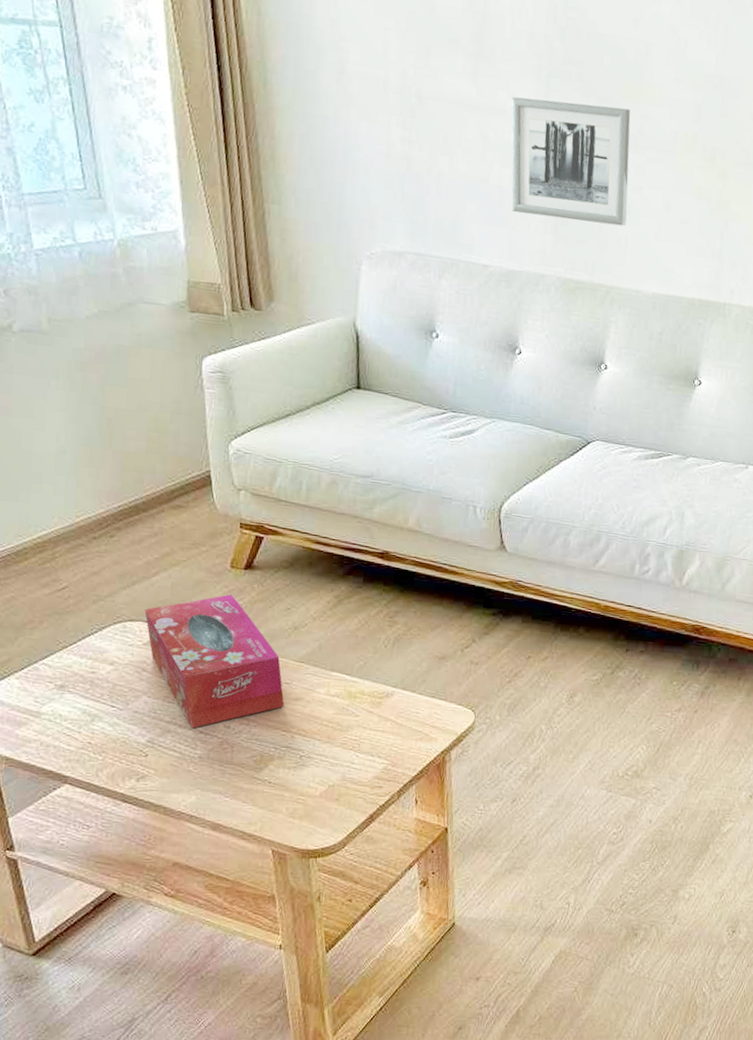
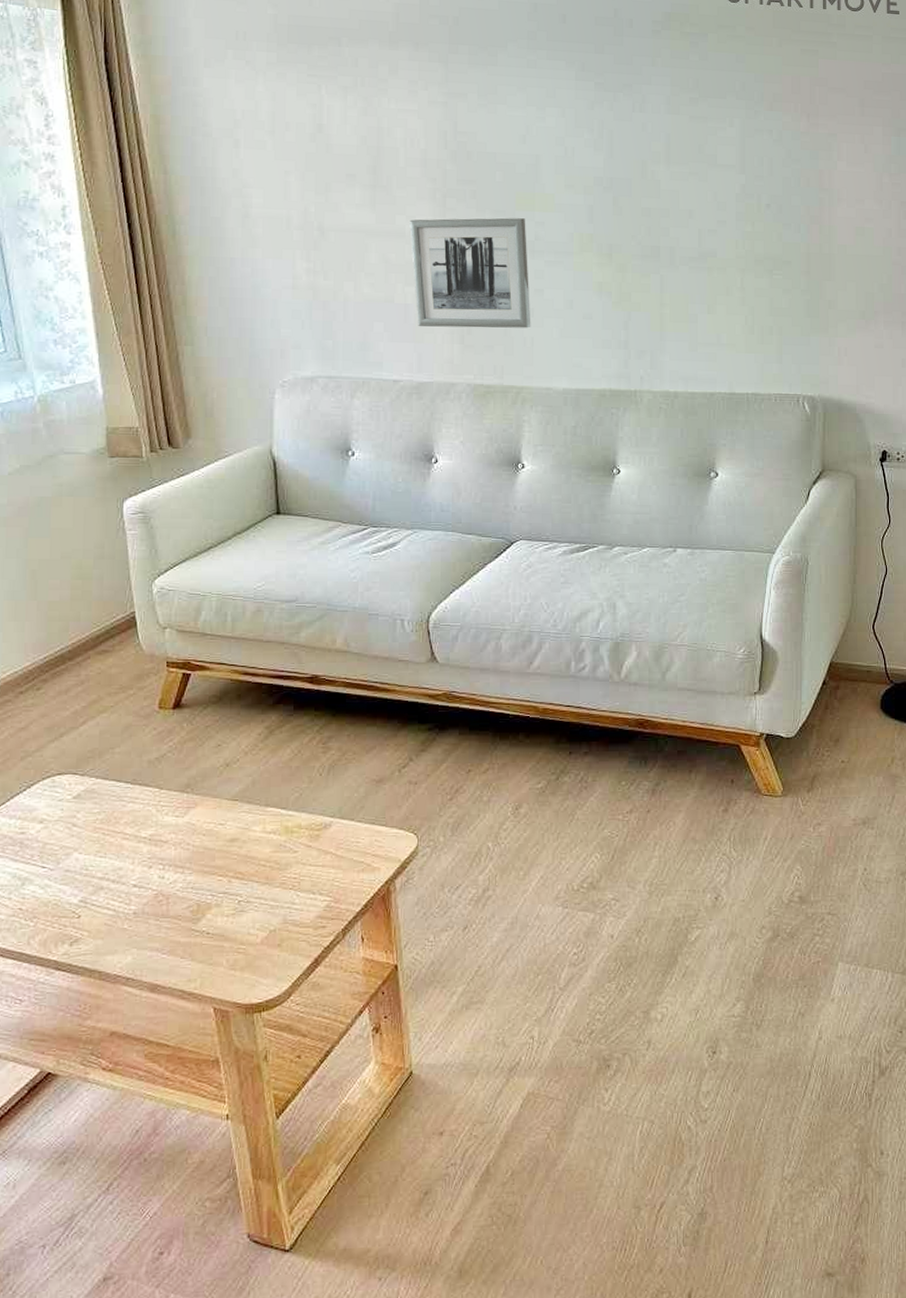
tissue box: present [144,593,285,728] -> none [73,735,220,882]

